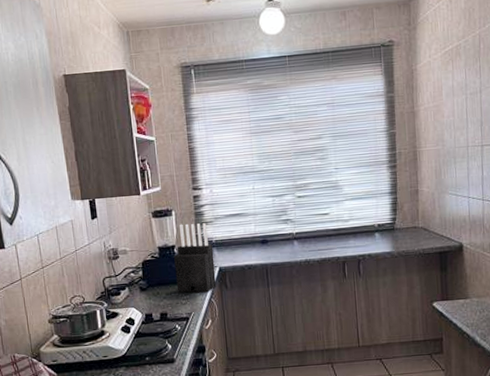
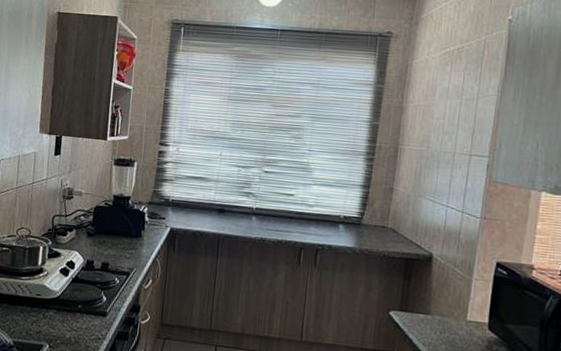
knife block: present [174,223,217,293] -> none [123,176,169,251]

